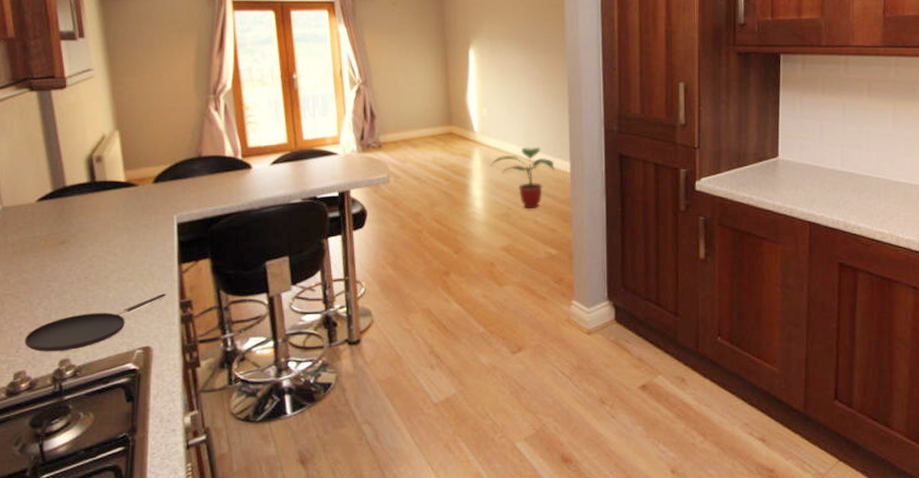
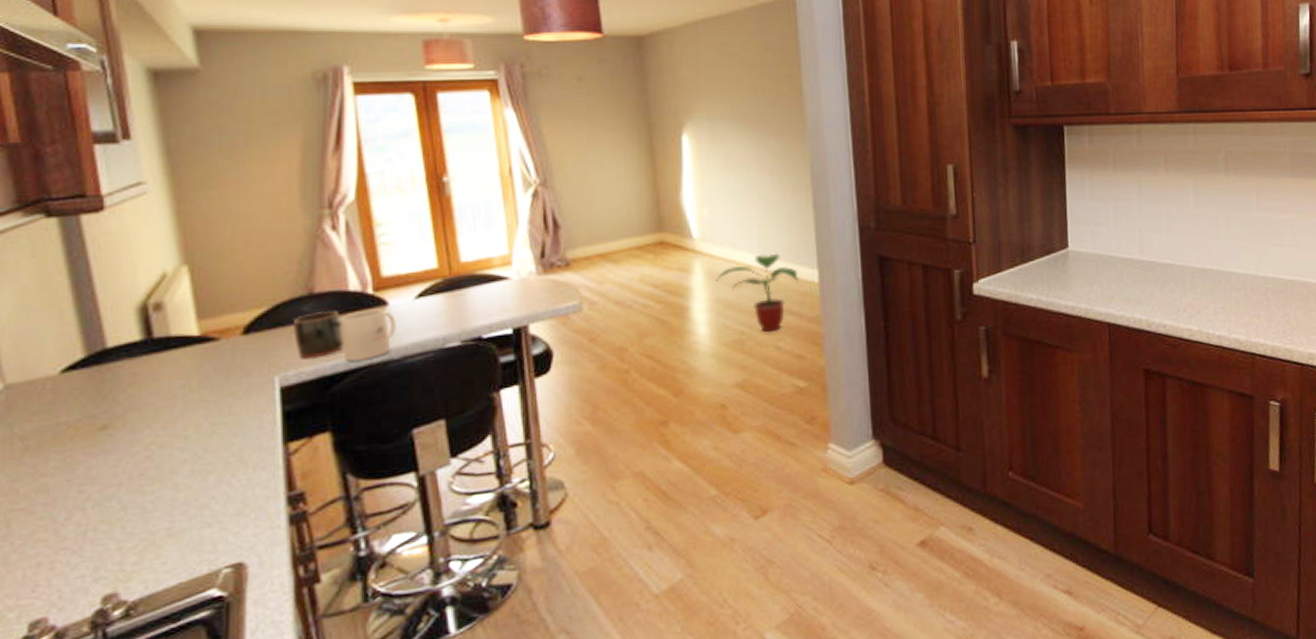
frying pan: present [25,293,166,352] -> none [45,486,266,588]
mug: none [187,170,221,203] -> present [294,311,344,358]
mug: none [218,171,257,208] -> present [340,308,396,361]

